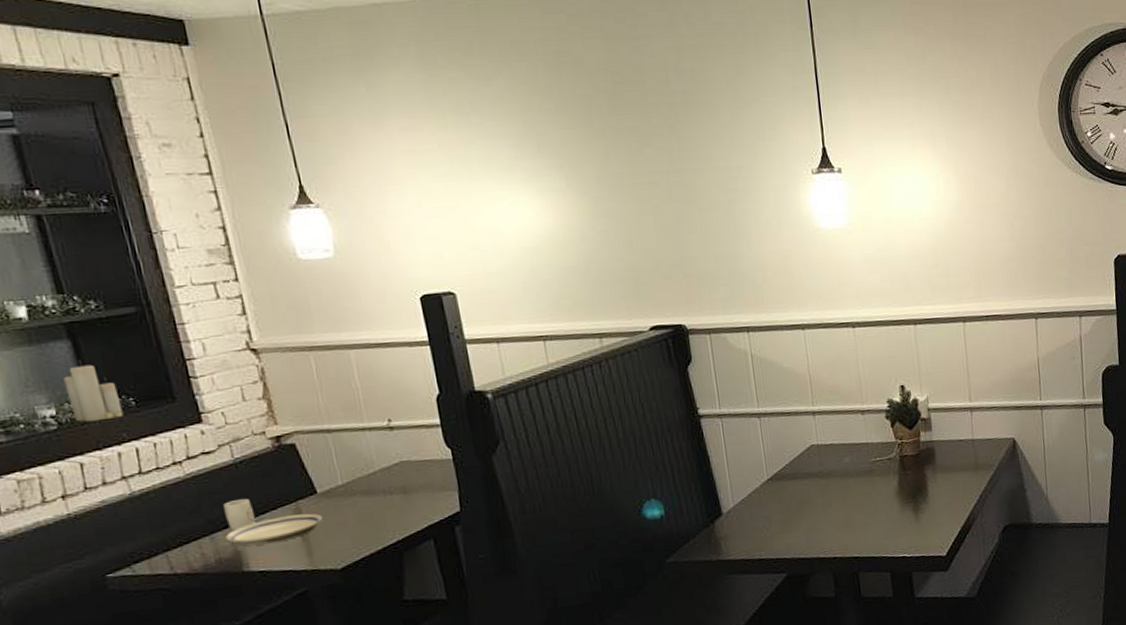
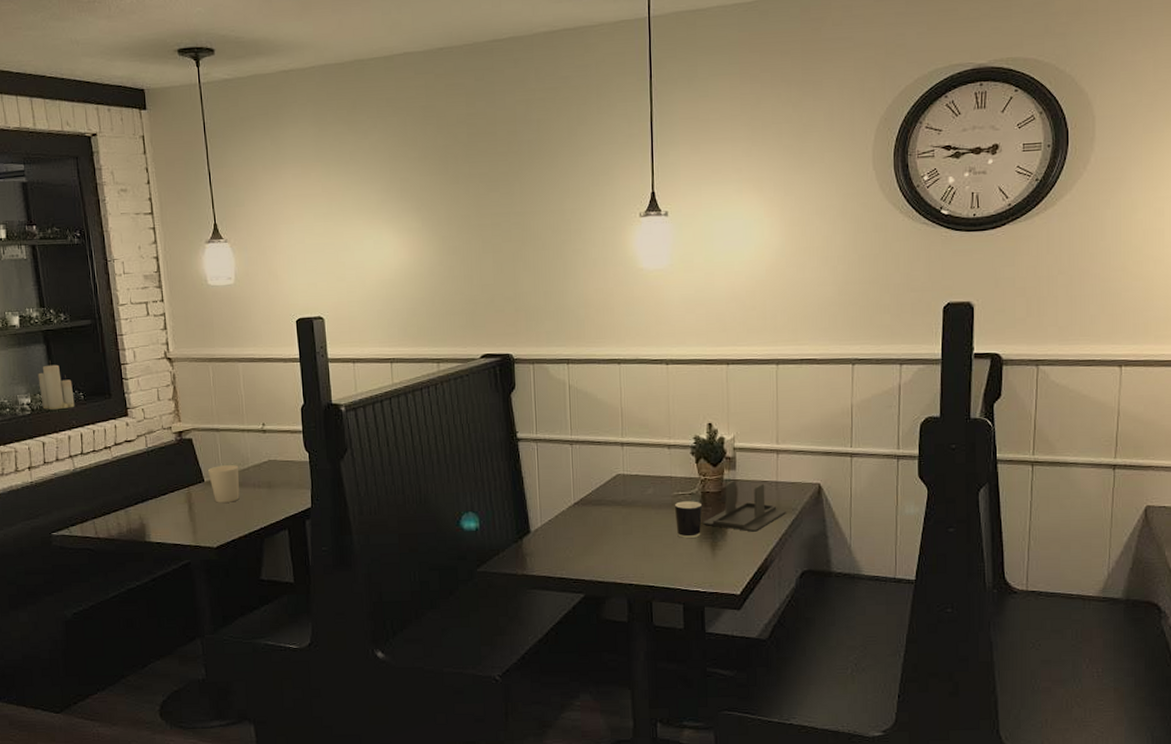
mug: present [223,499,256,532] -> none [136,481,158,508]
plate: present [226,513,323,547] -> none [136,498,207,521]
dixie cup: none [320,470,367,517] -> present [207,465,240,503]
mug: none [873,465,903,505] -> present [674,501,703,538]
napkin holder: none [904,442,984,492] -> present [703,481,786,532]

